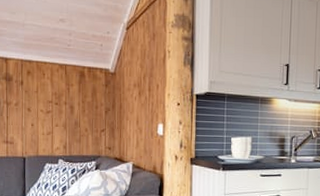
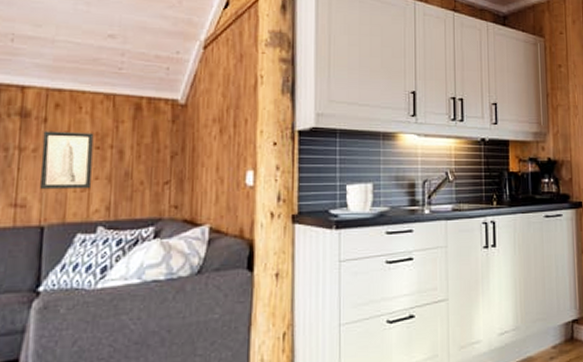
wall art: none [21,91,54,133] -> present [40,131,94,190]

